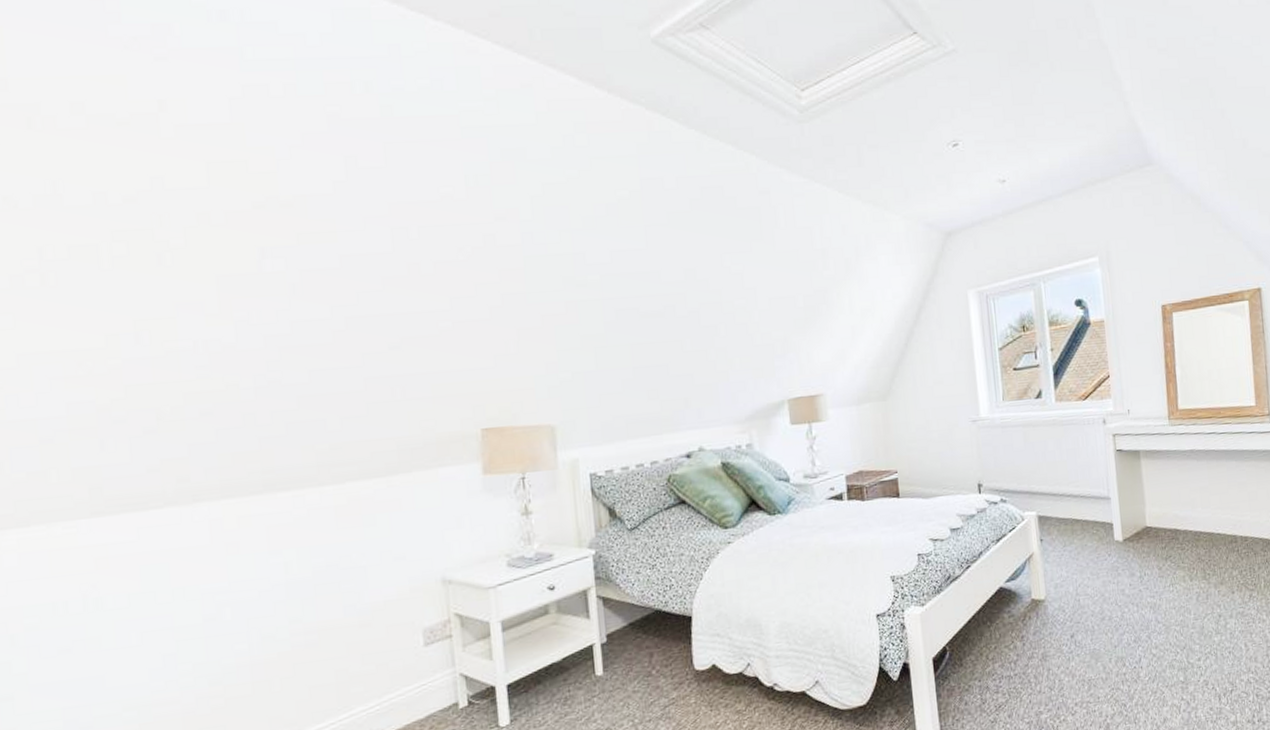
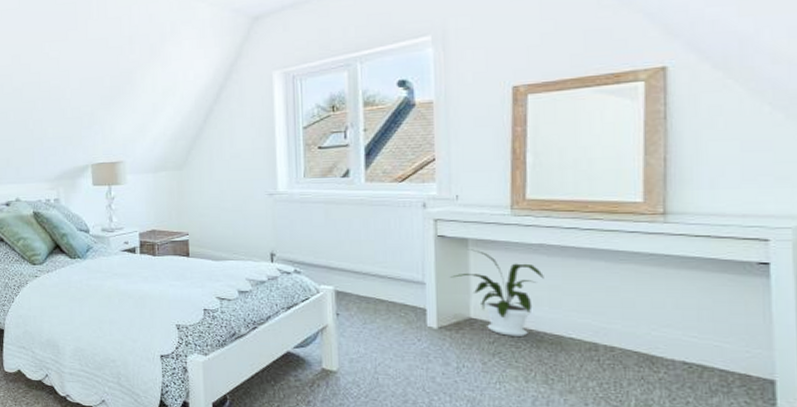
house plant: none [1129,460,1196,540] -> present [450,249,544,336]

